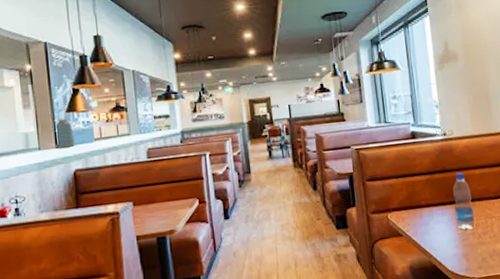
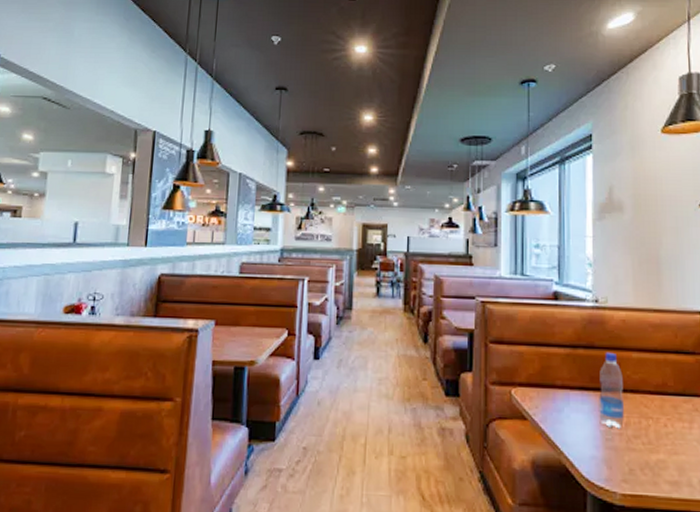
vase: present [54,118,75,150] -> none [143,215,166,249]

